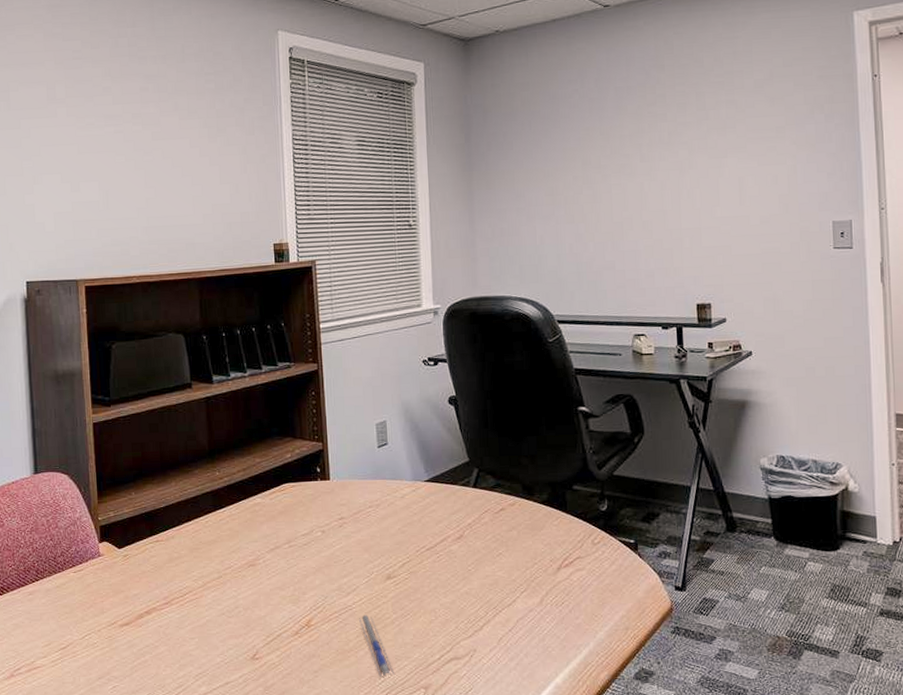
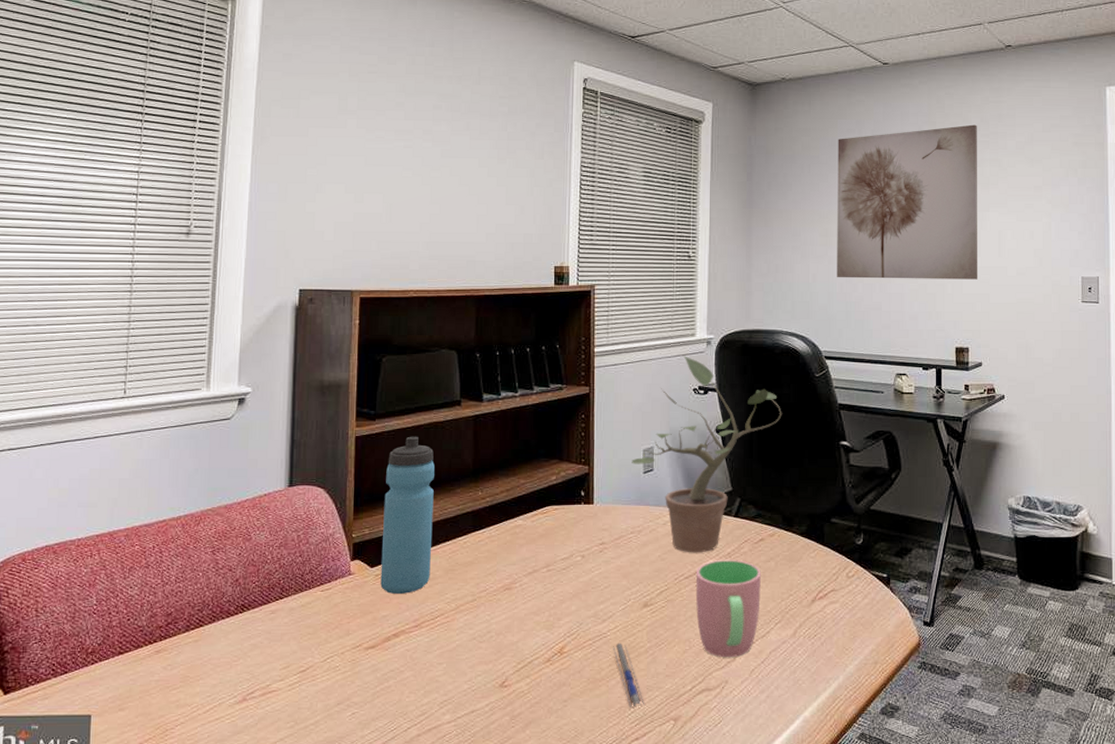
water bottle: none [125,420,176,573] -> present [380,436,435,594]
potted plant: none [365,326,516,525] -> present [632,354,782,553]
cup: none [437,529,505,627] -> present [695,559,761,658]
wall art: none [559,64,717,238] -> present [837,124,977,280]

